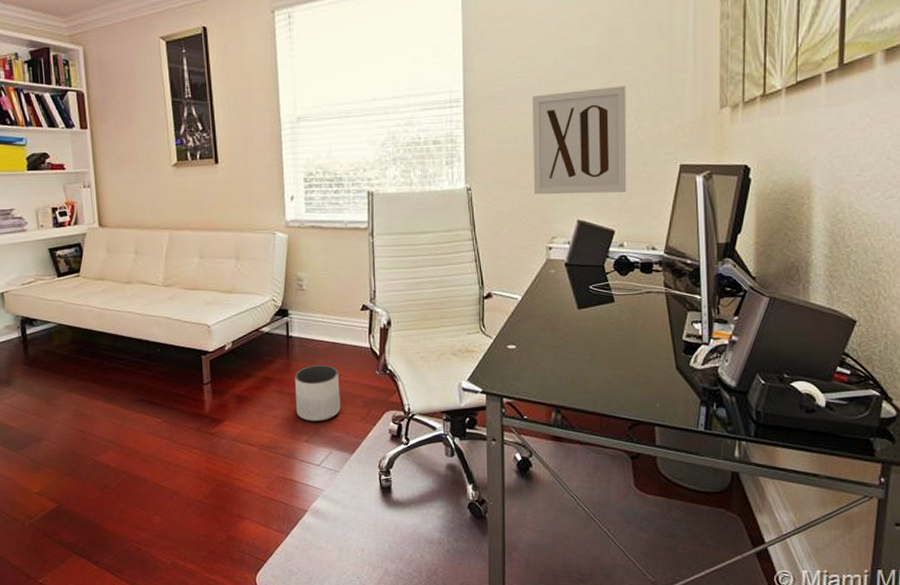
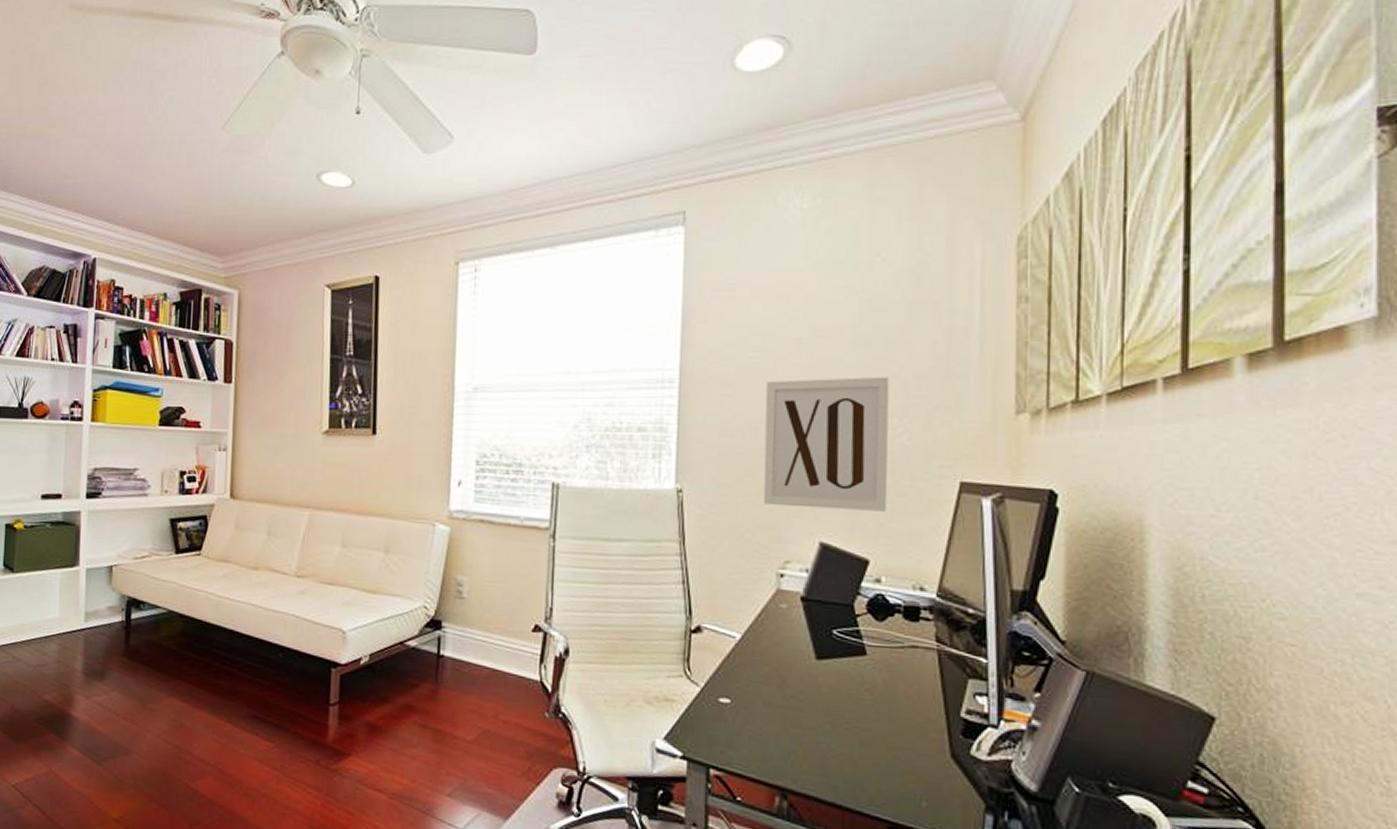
planter: present [295,364,341,422] -> none [440,696,498,772]

